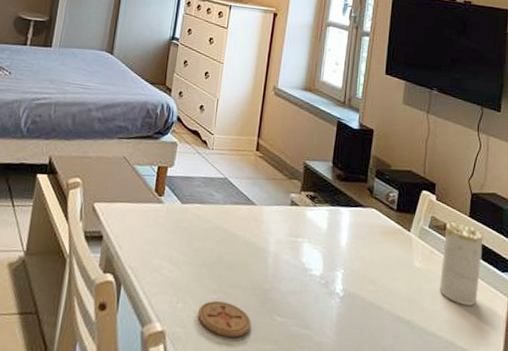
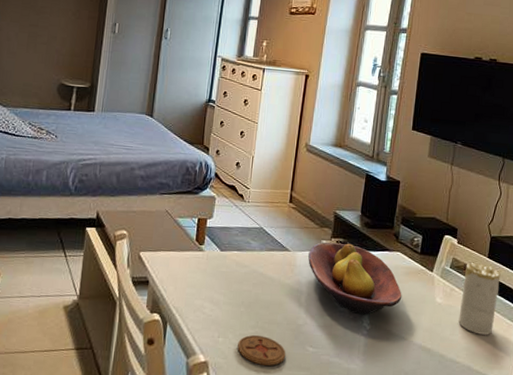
fruit bowl: none [276,195,378,280] -> present [308,242,402,315]

